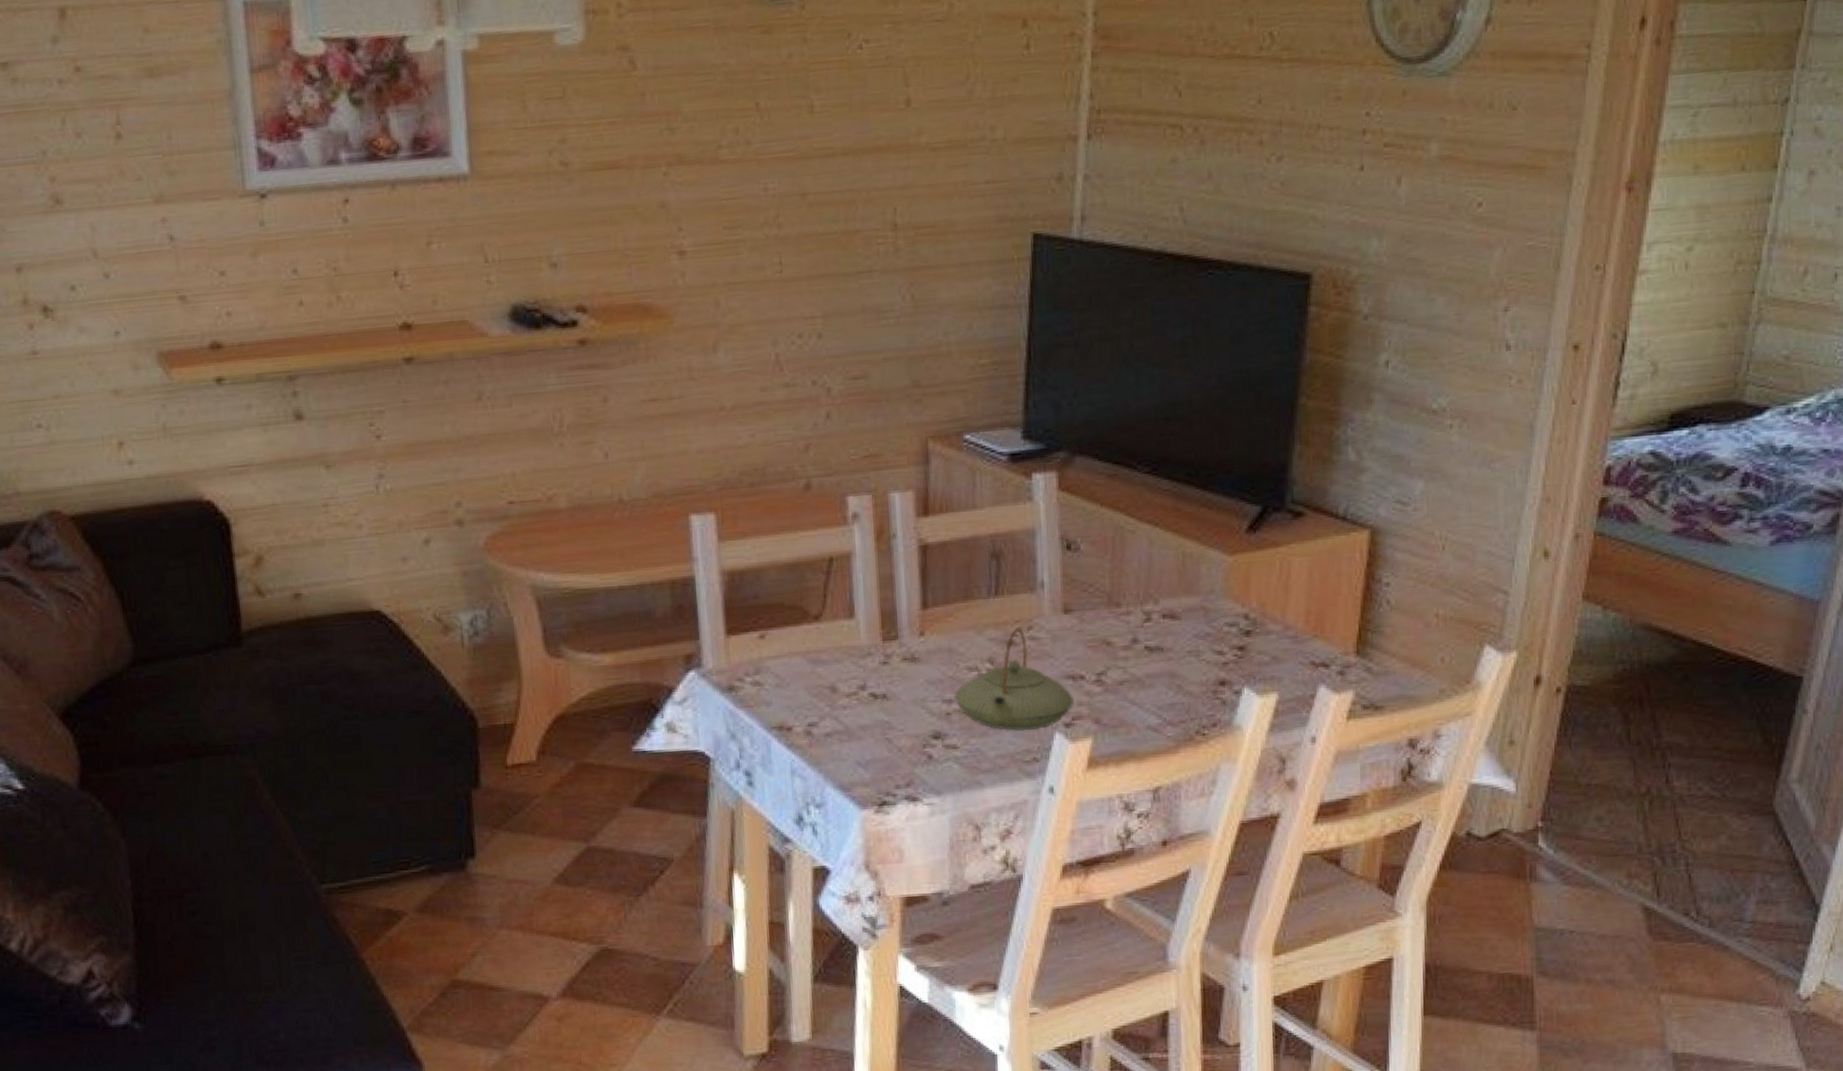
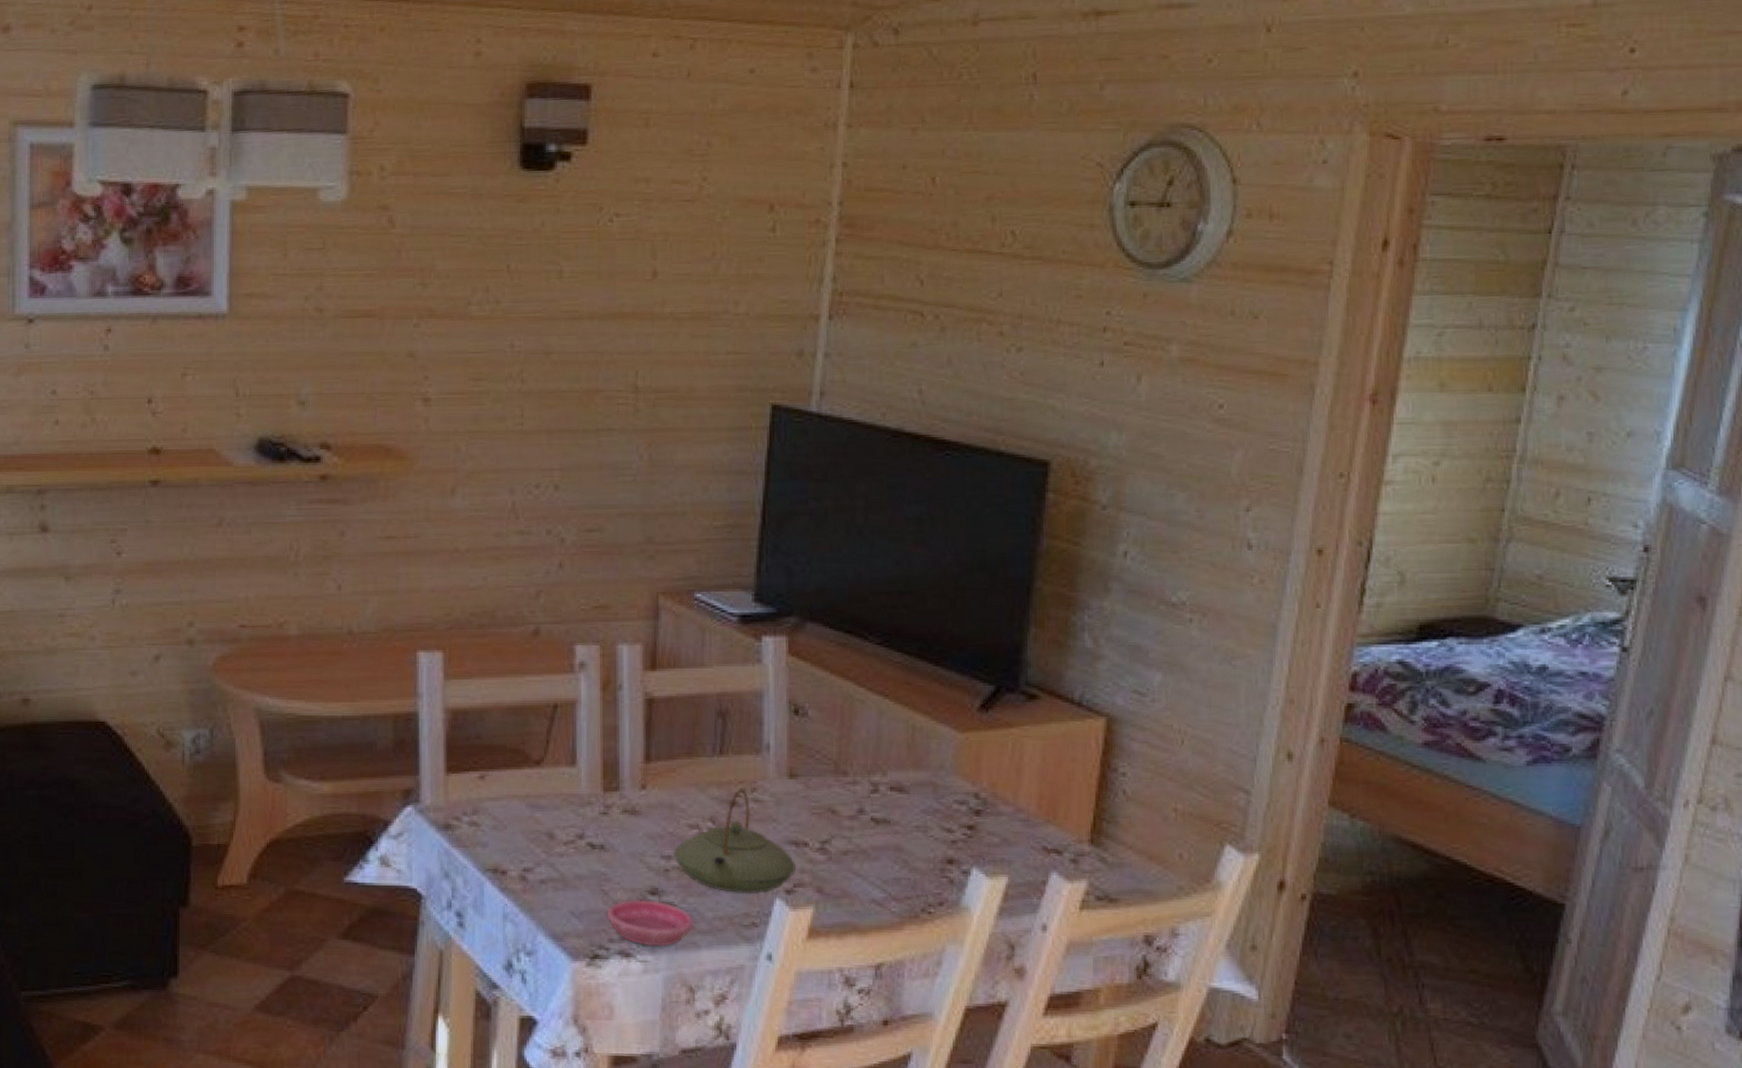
saucer: none [892,744,977,789] -> present [606,900,694,947]

